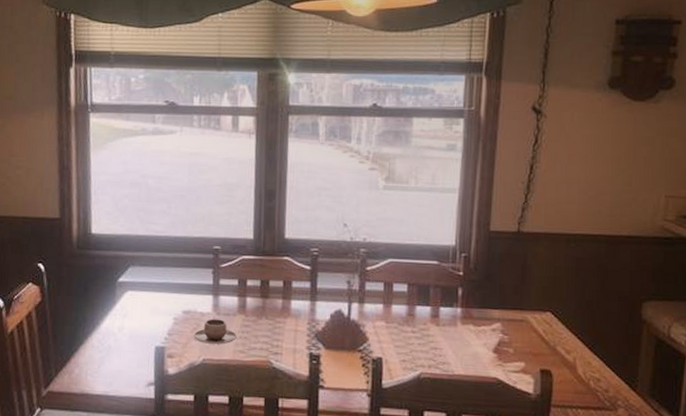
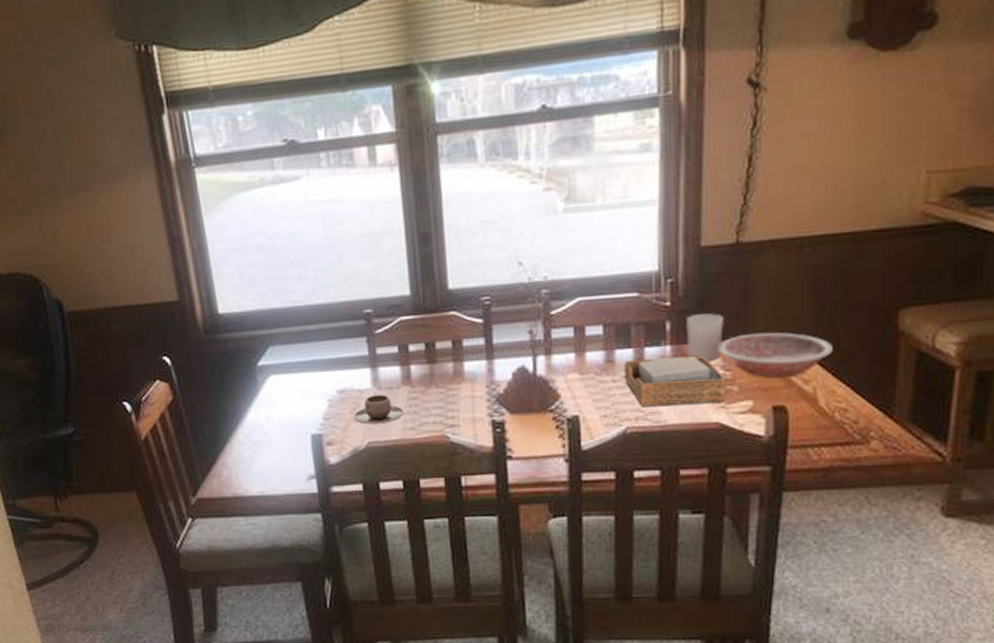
napkin holder: none [422,316,504,361] -> present [624,355,726,407]
candle holder: none [474,285,506,325] -> present [686,313,725,361]
bowl: none [499,306,590,346] -> present [719,332,833,378]

